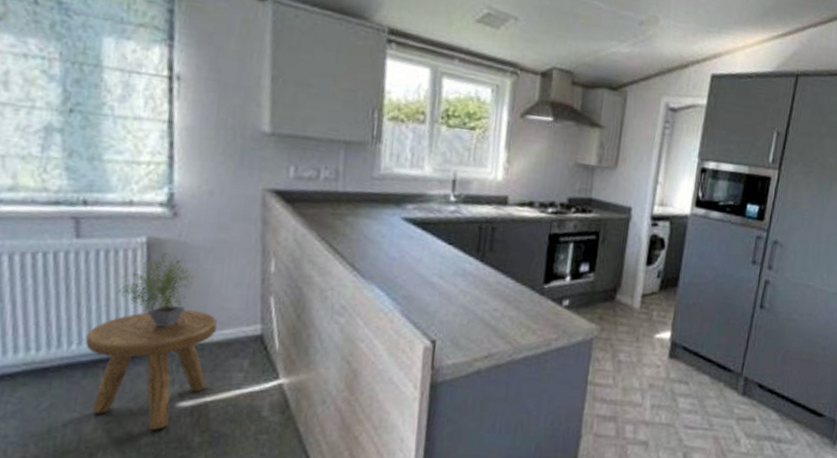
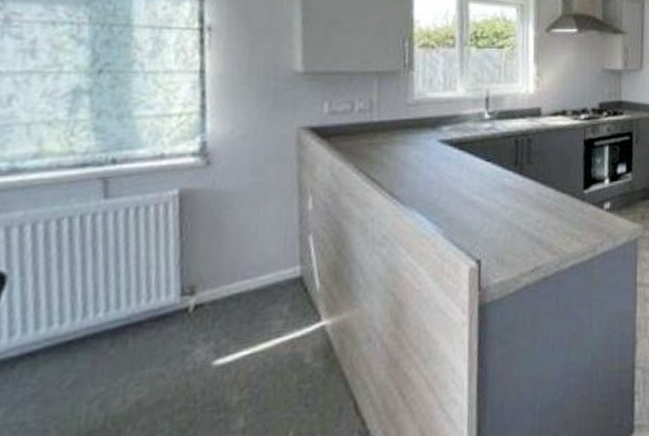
stool: present [85,310,217,430] -> none [113,259,254,394]
potted plant: present [117,252,196,328] -> none [147,203,231,282]

